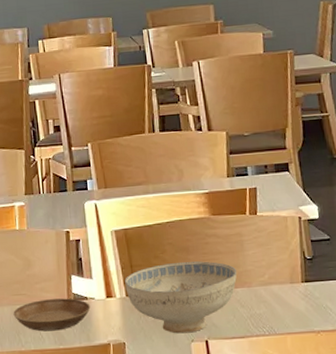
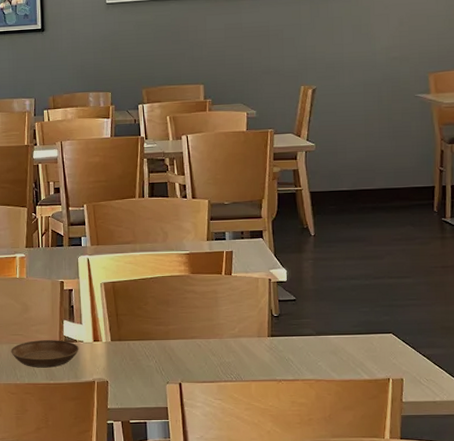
ceramic bowl: present [125,261,237,334] -> none [111,314,211,376]

